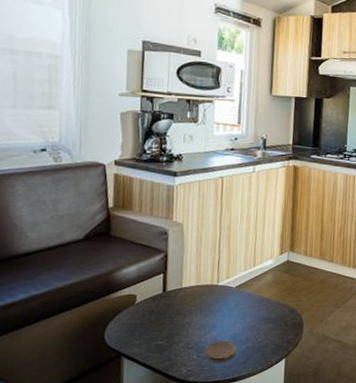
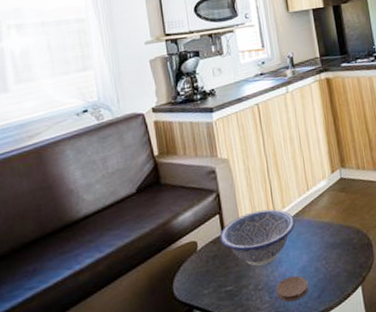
decorative bowl: none [160,276,236,327] -> present [220,209,296,267]

